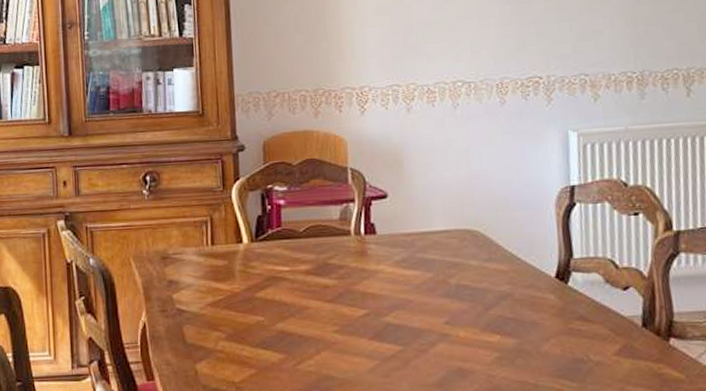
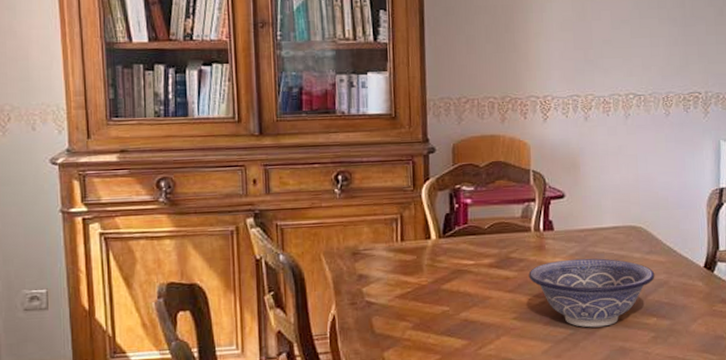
decorative bowl: none [350,265,496,345] -> present [528,258,655,328]

